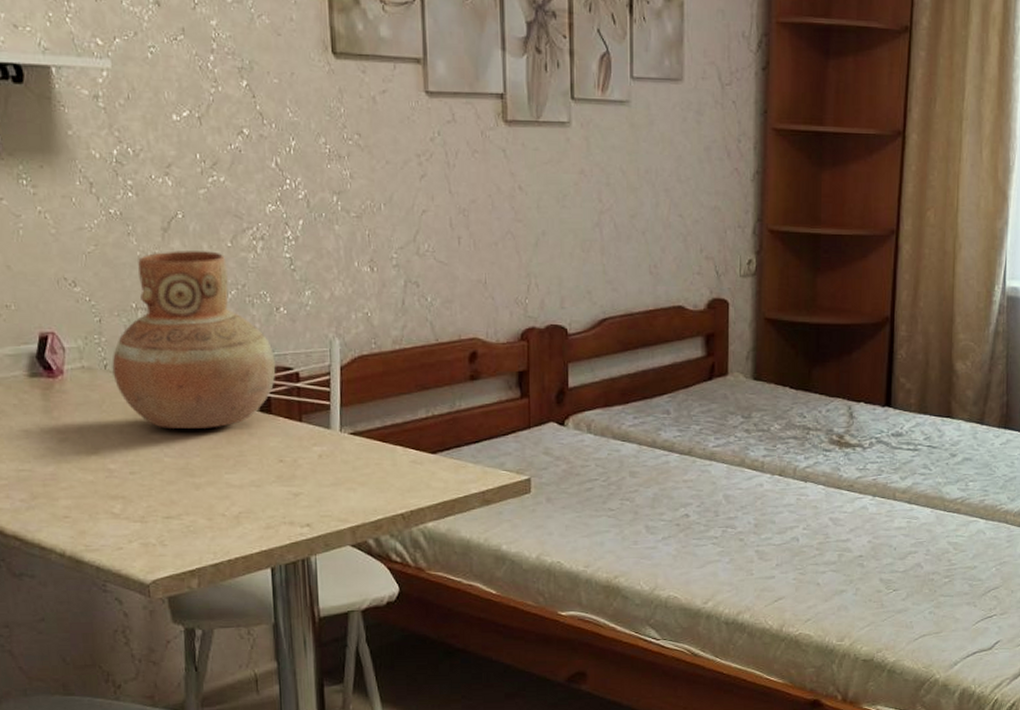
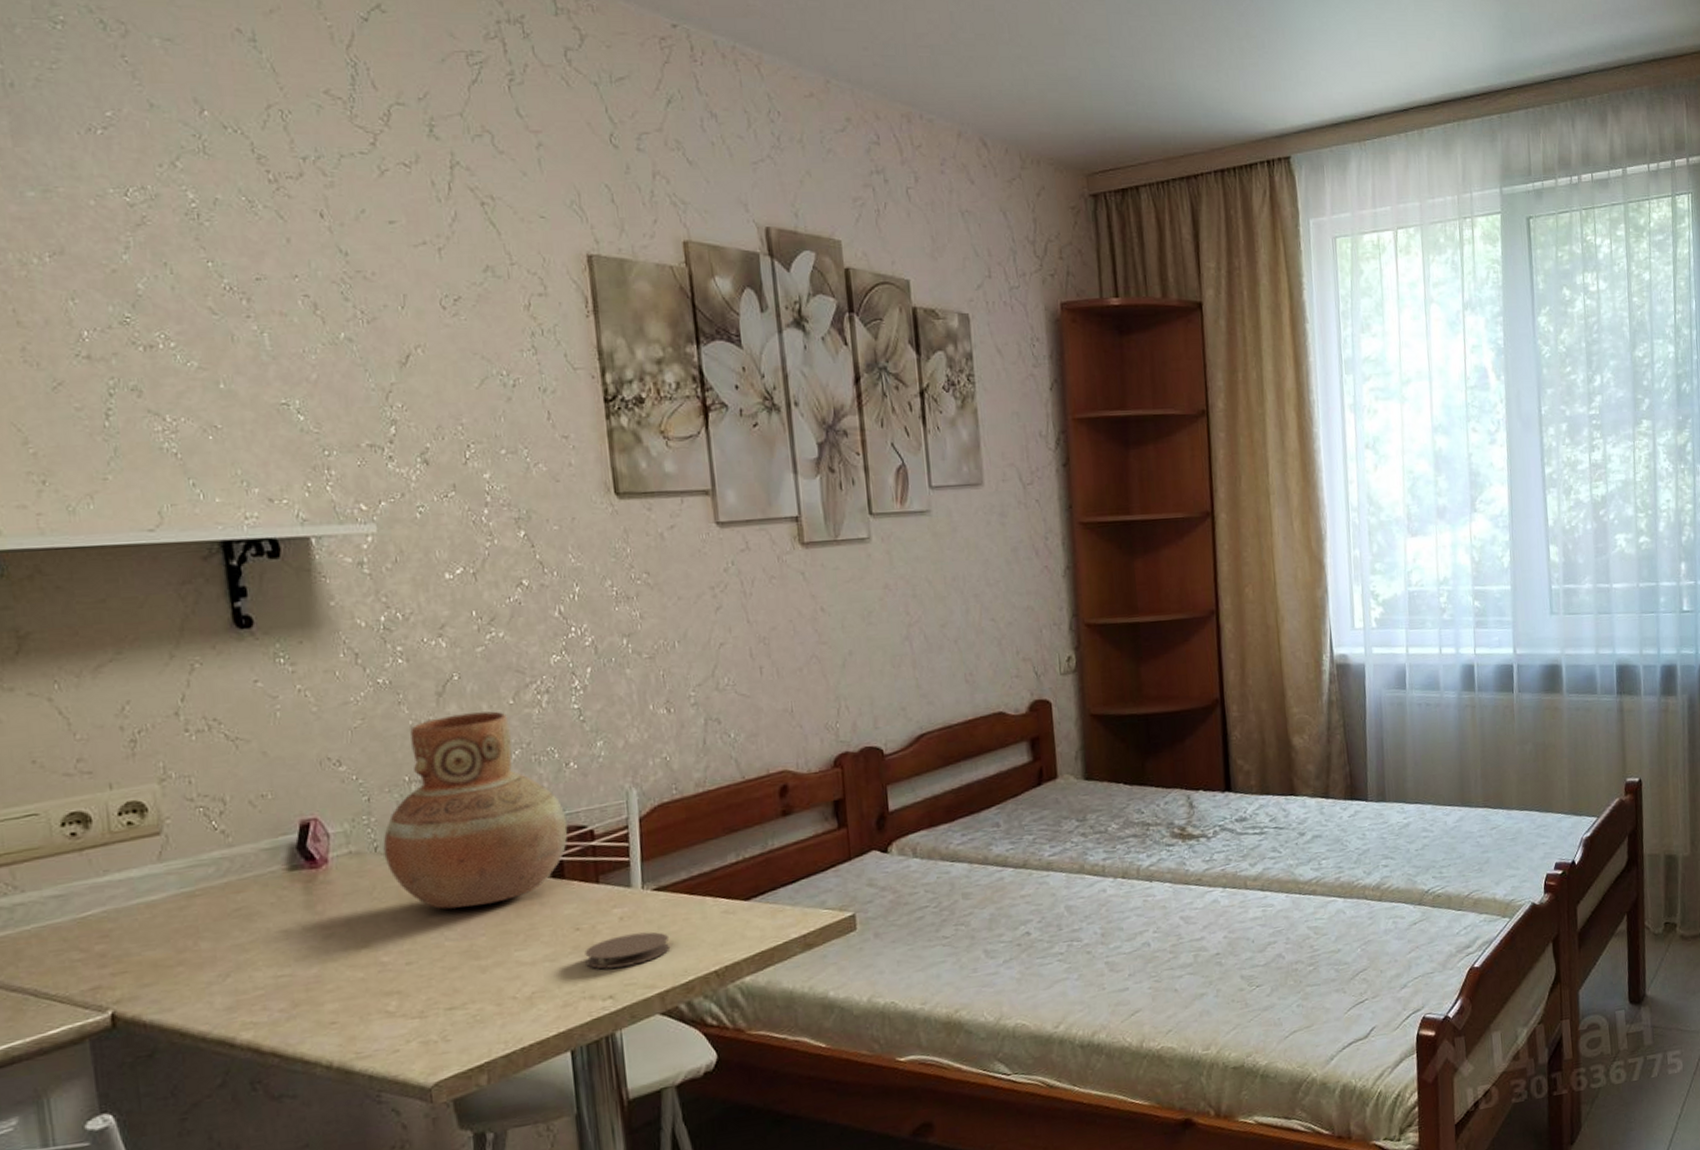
coaster: none [287,471,363,500] -> present [584,931,671,970]

